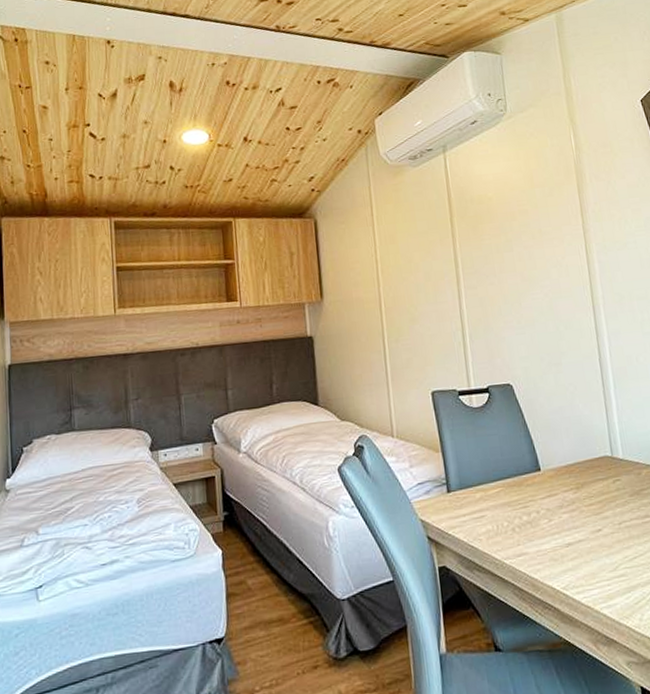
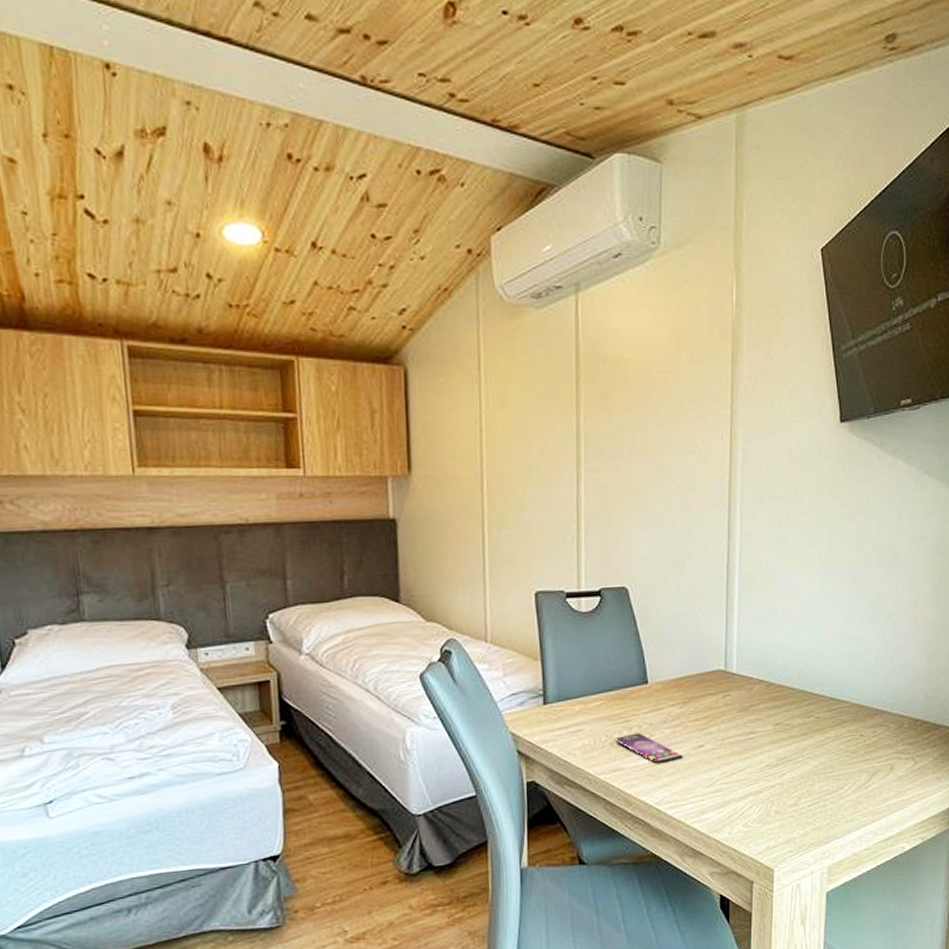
smartphone: none [516,518,583,549] -> present [615,733,683,764]

